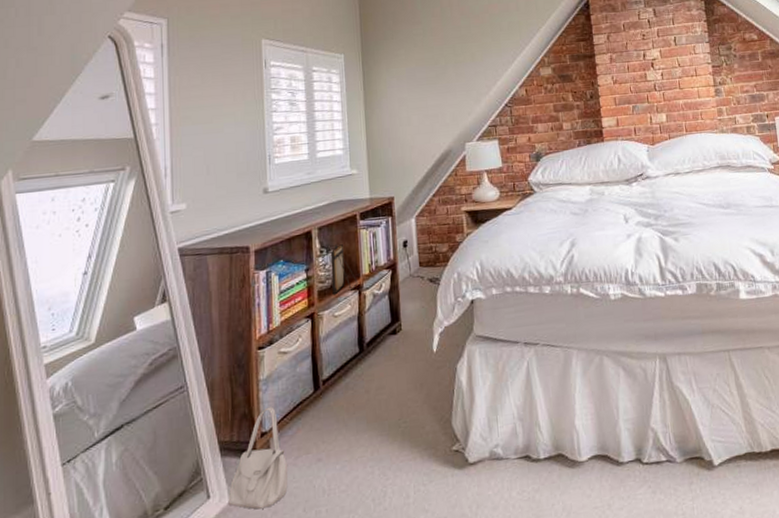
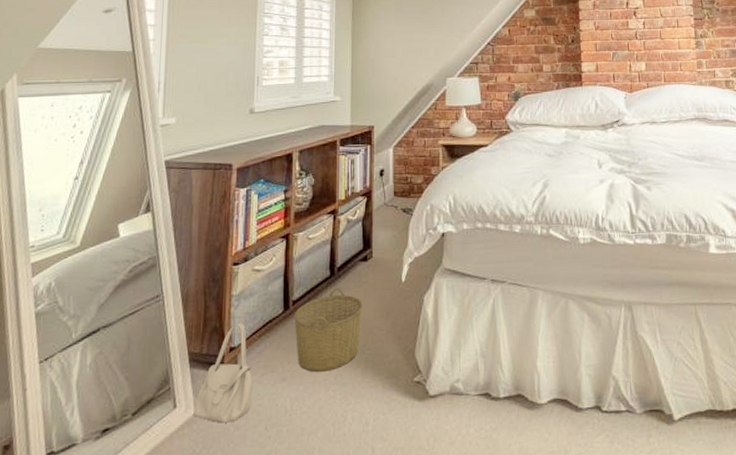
basket: none [324,363,396,450] -> present [293,287,363,372]
photo frame: present [330,244,358,295] -> none [308,167,334,218]

